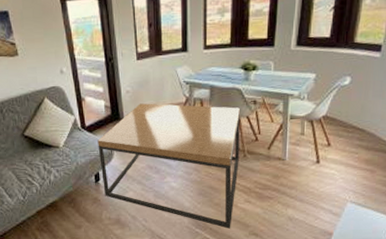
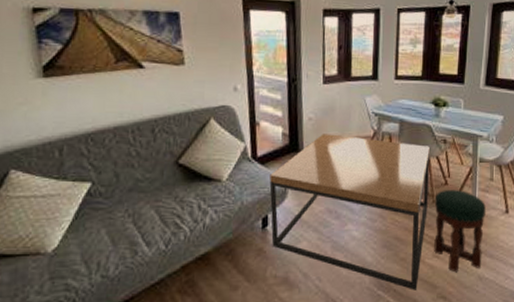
stool: none [245,145,296,215] -> present [434,190,486,273]

